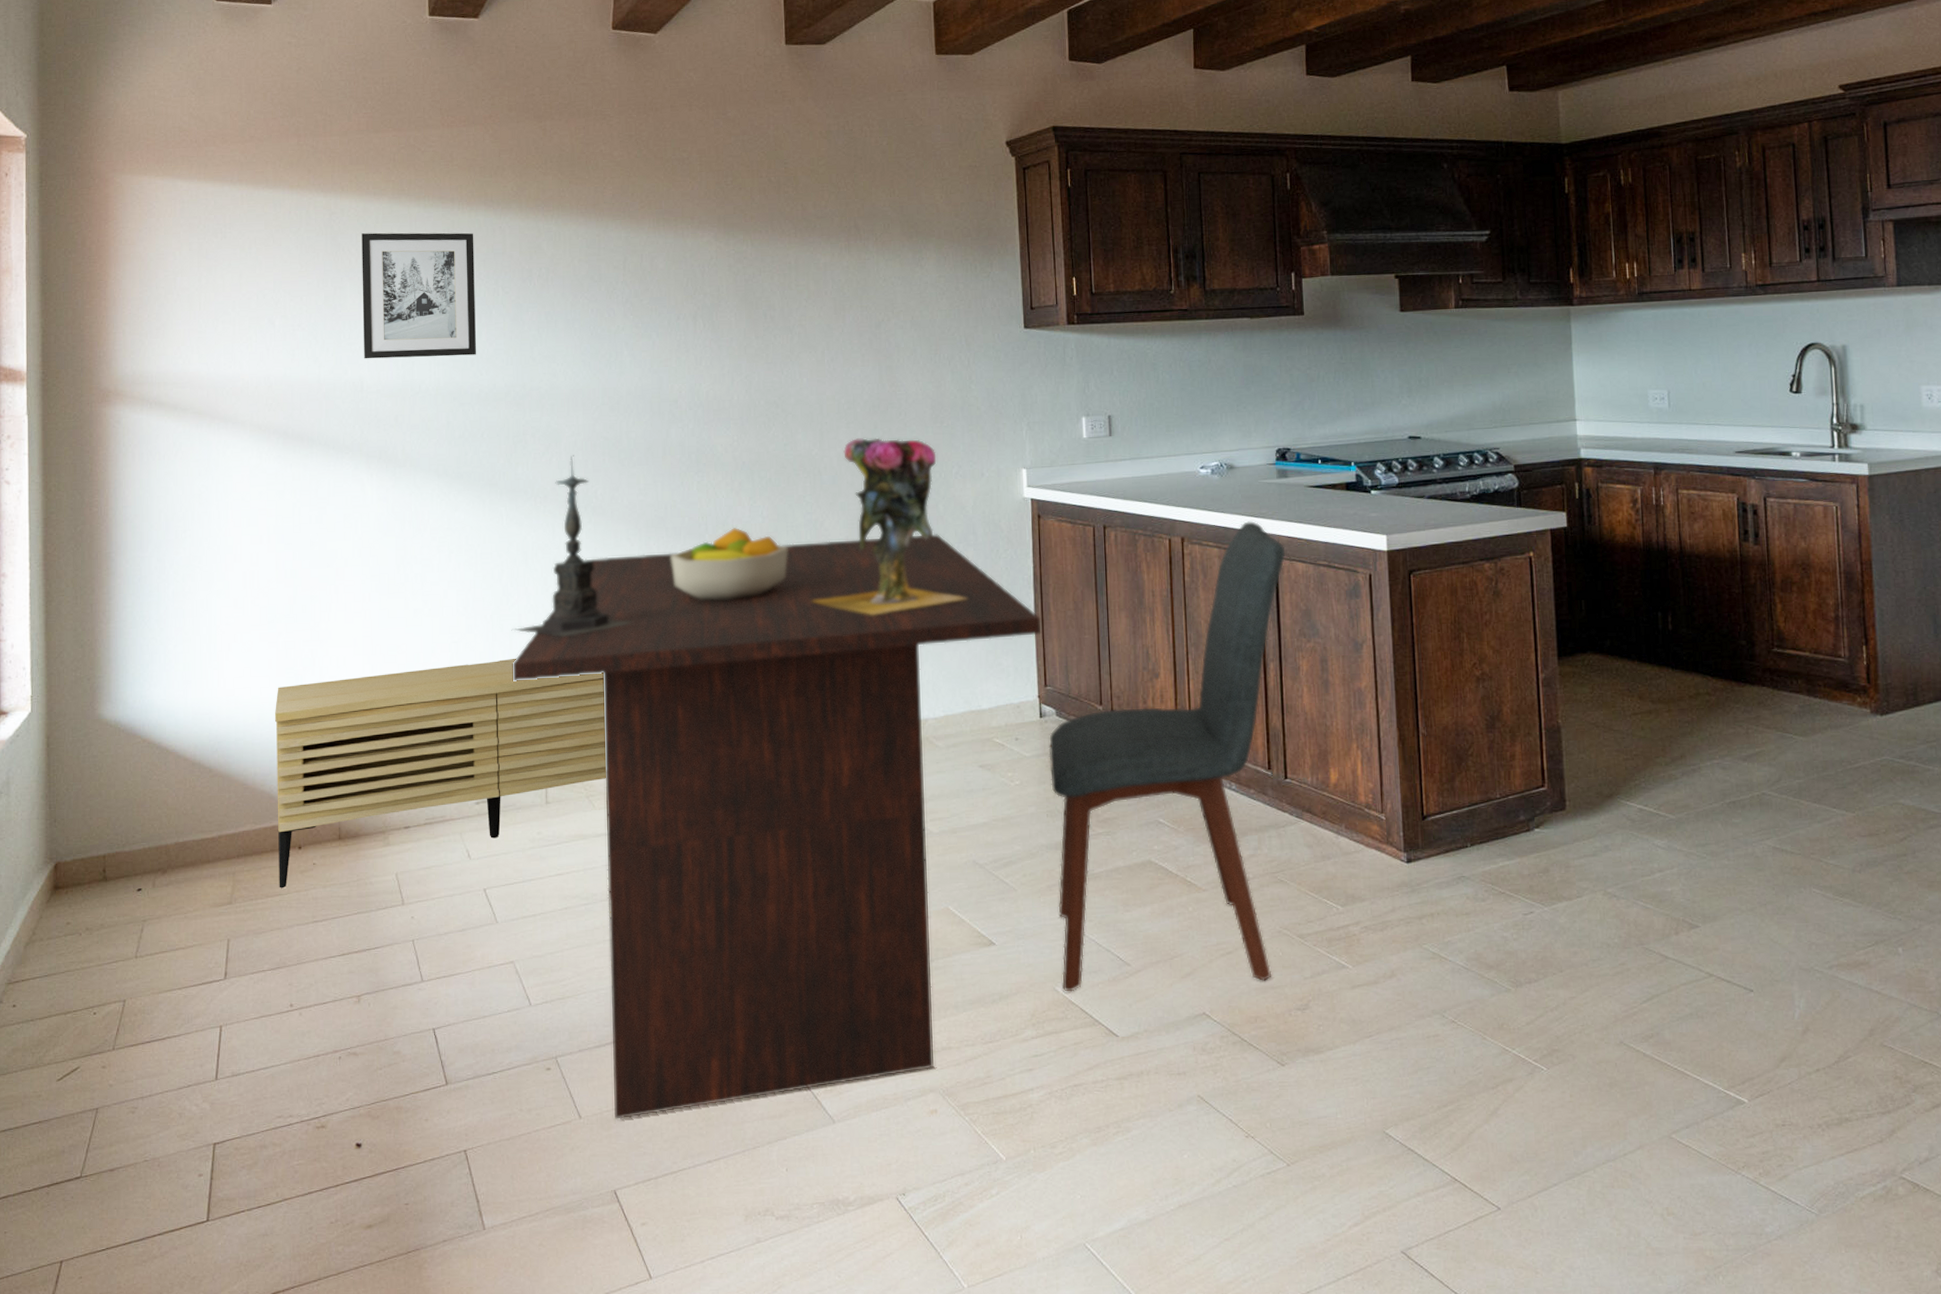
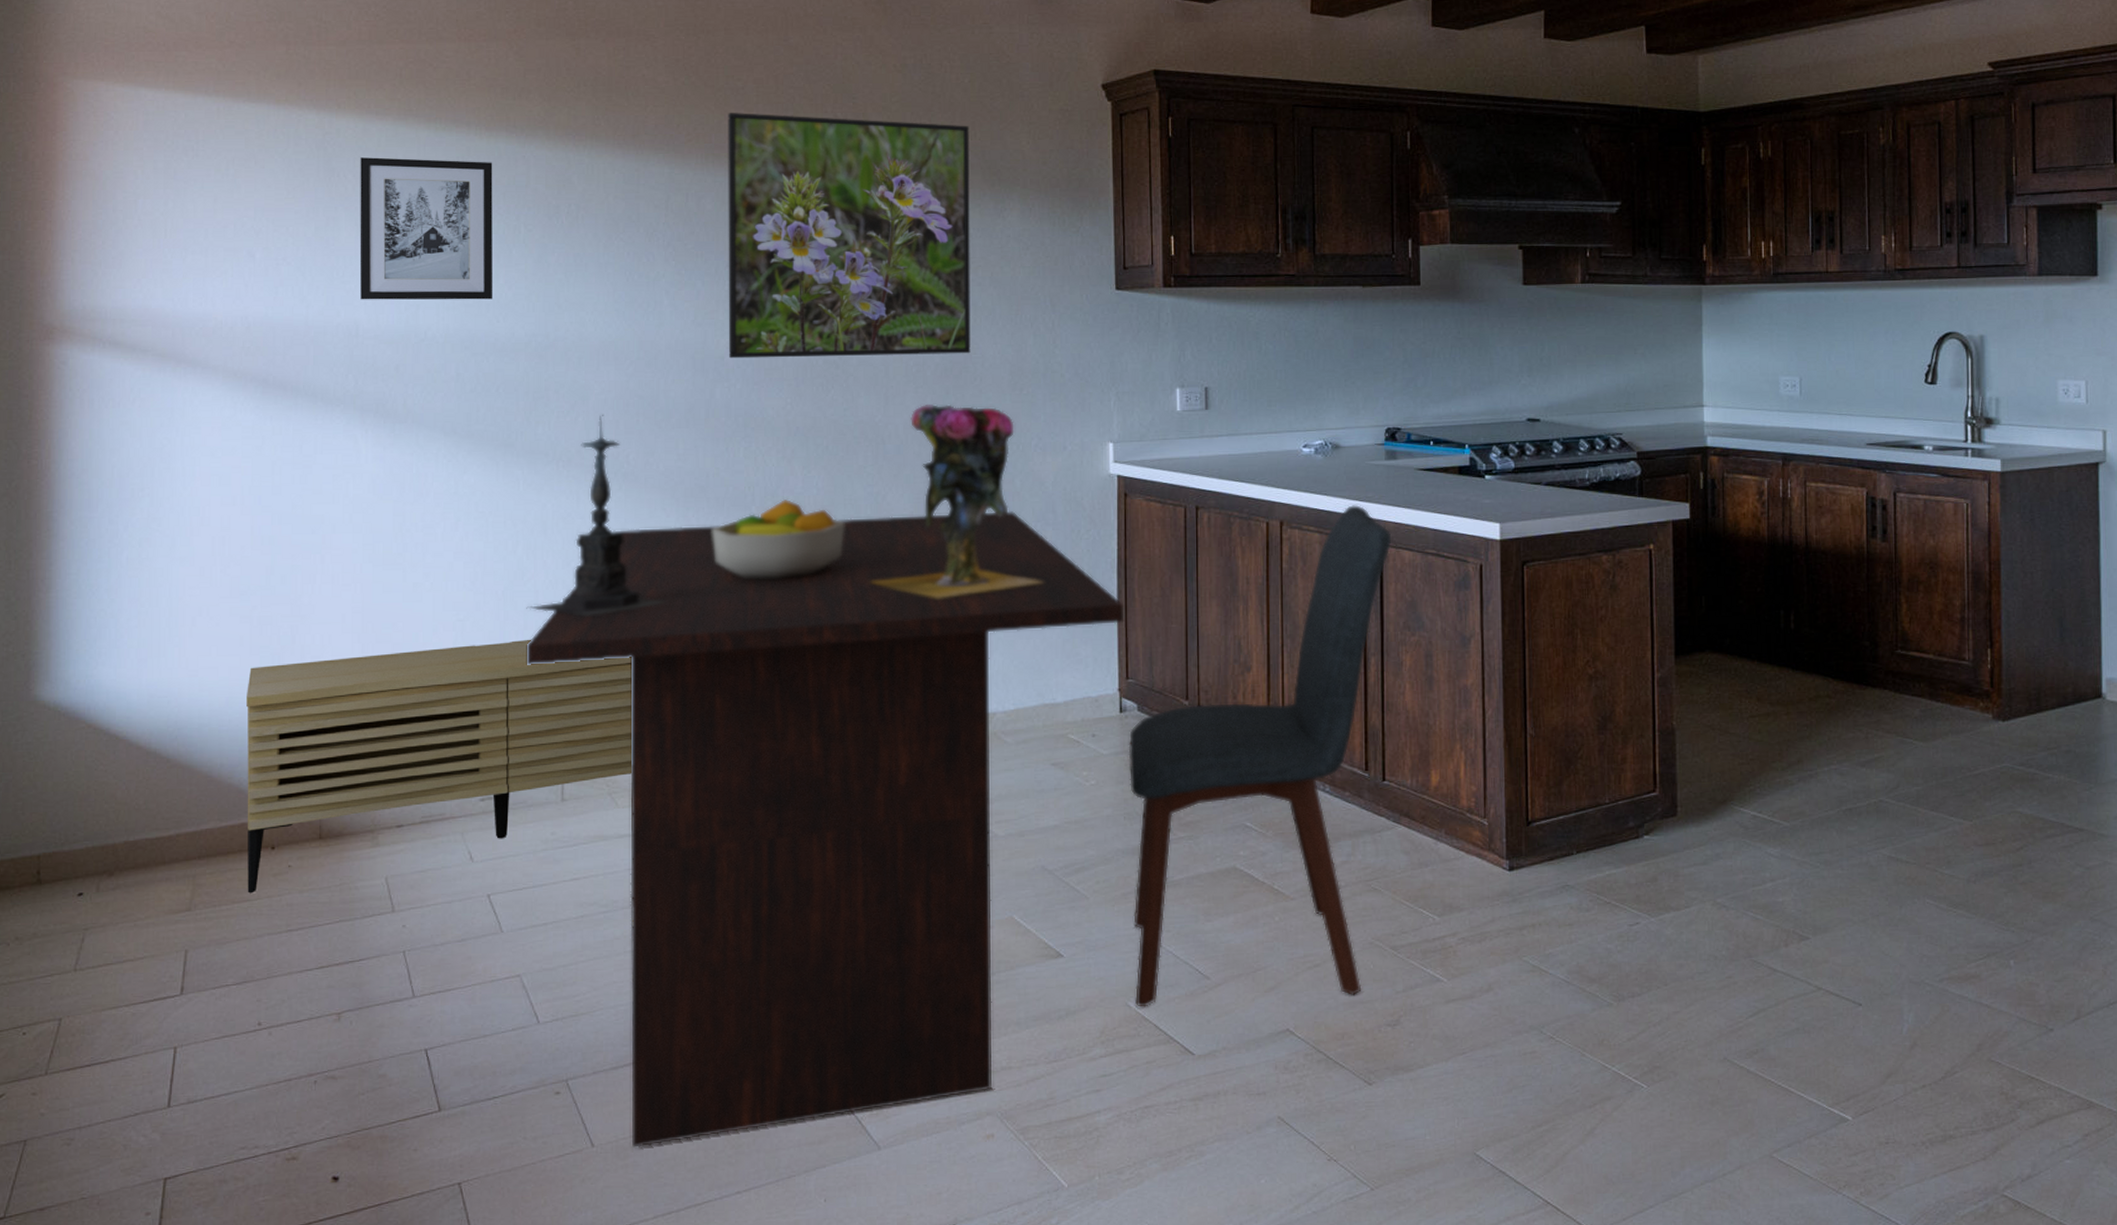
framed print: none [675,180,895,402] -> present [728,113,971,359]

